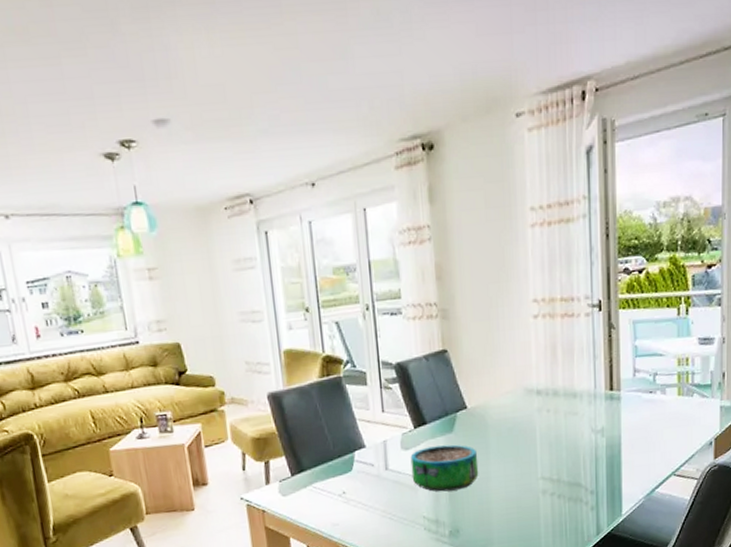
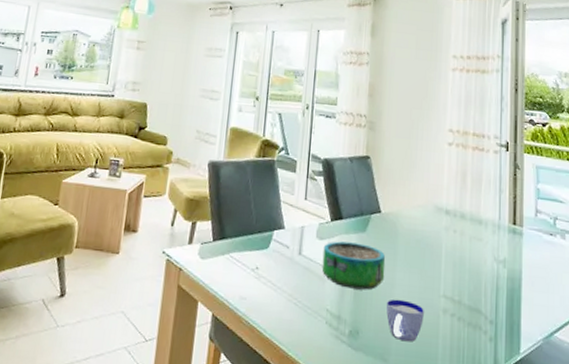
cup: none [484,490,523,529] -> present [386,299,424,342]

